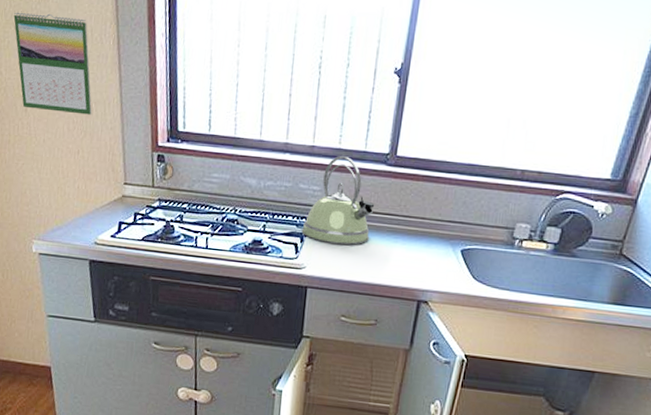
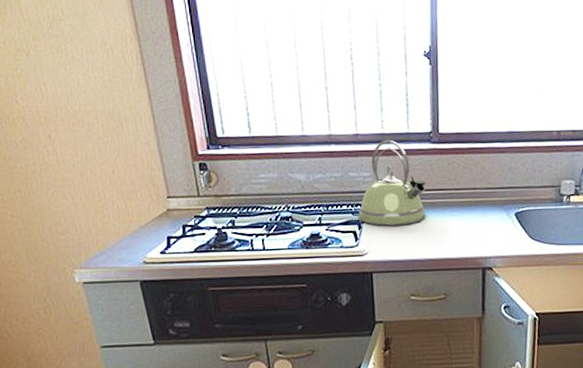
calendar: present [13,12,92,115] -> none [24,36,123,135]

